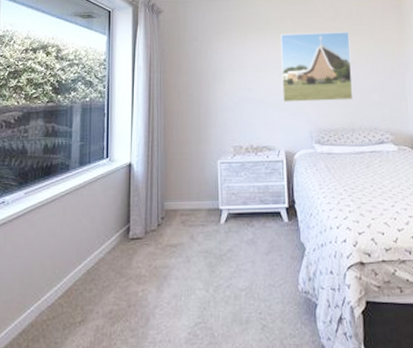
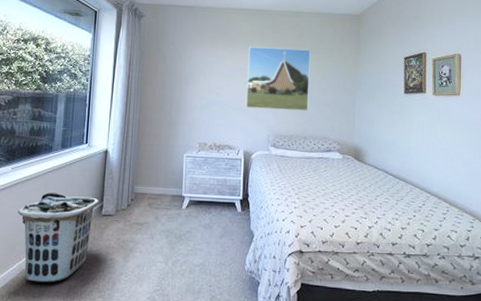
clothes hamper: none [33,217,125,325] -> present [17,192,99,283]

